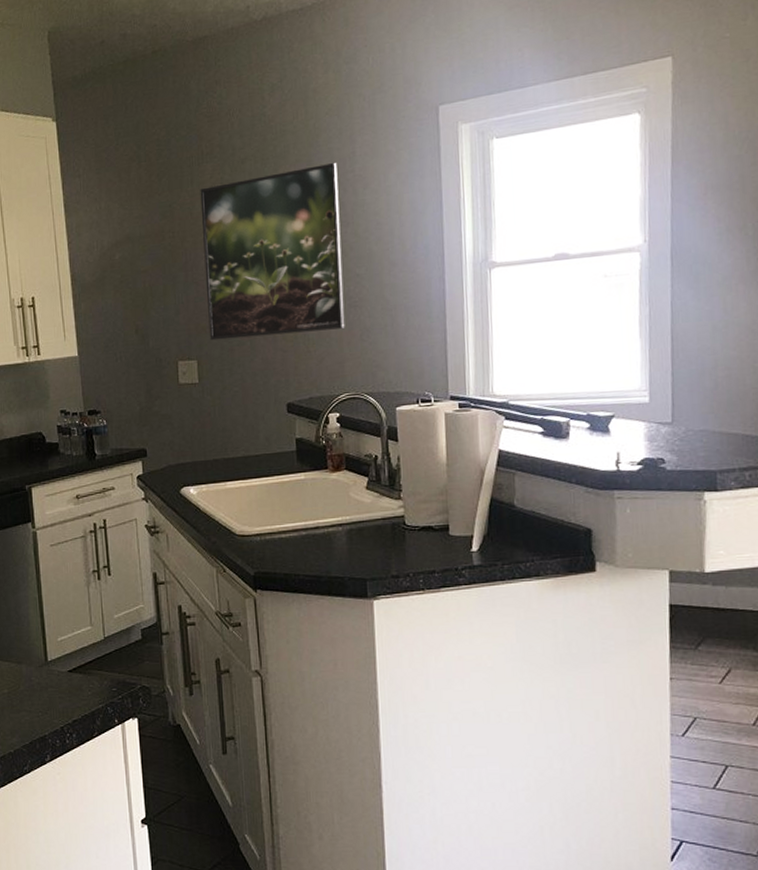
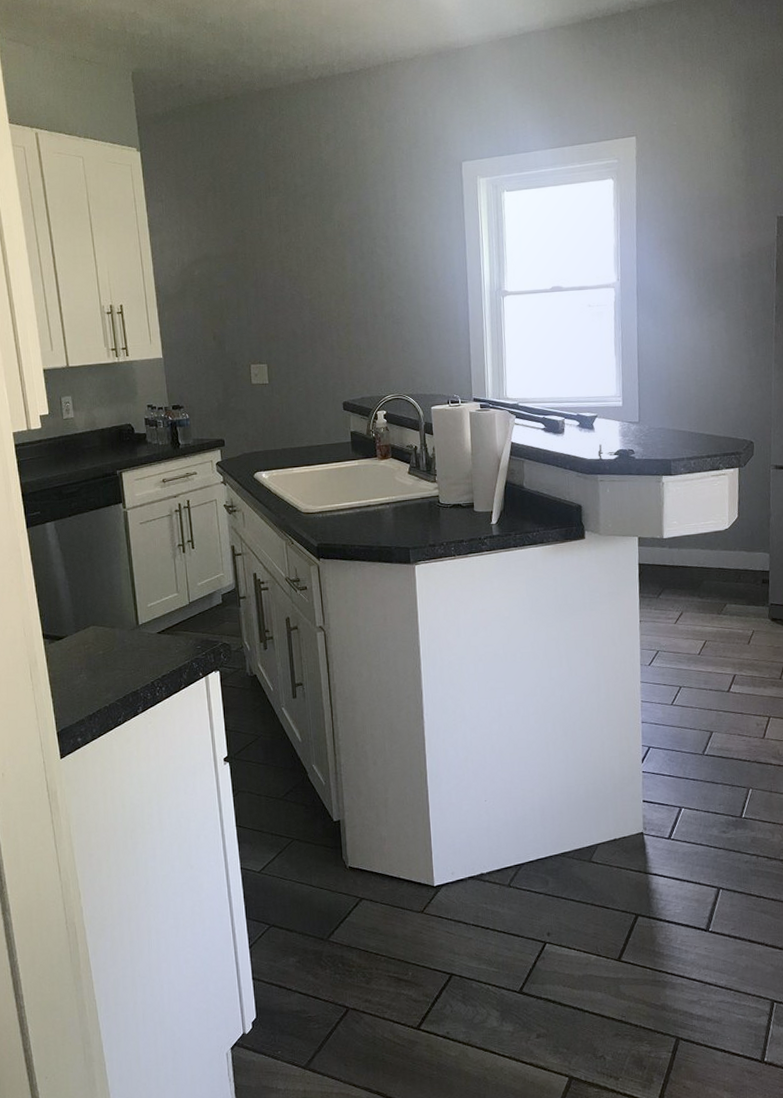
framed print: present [200,162,345,341] -> none [267,202,390,348]

